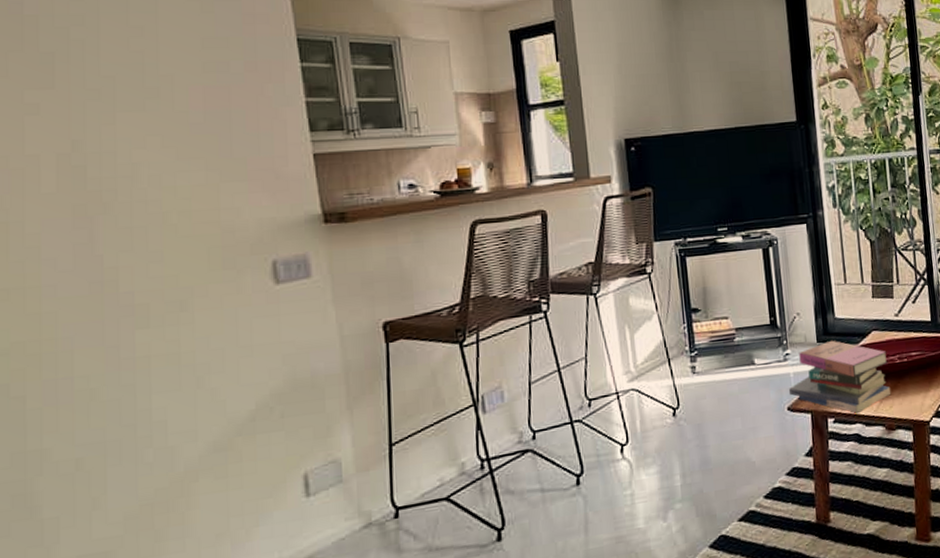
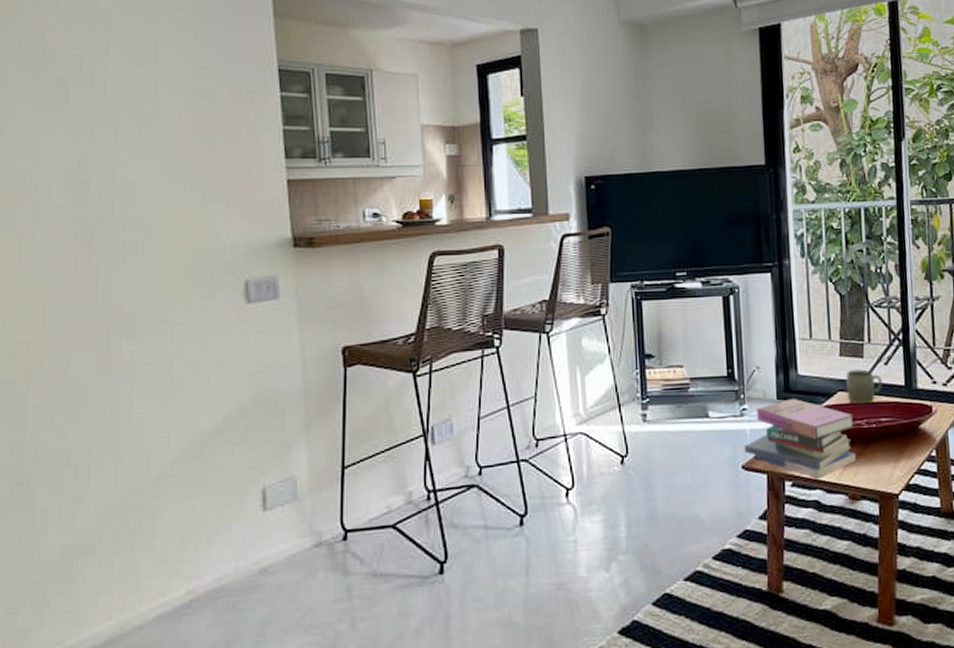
mug: none [878,309,911,341] -> present [846,369,882,404]

